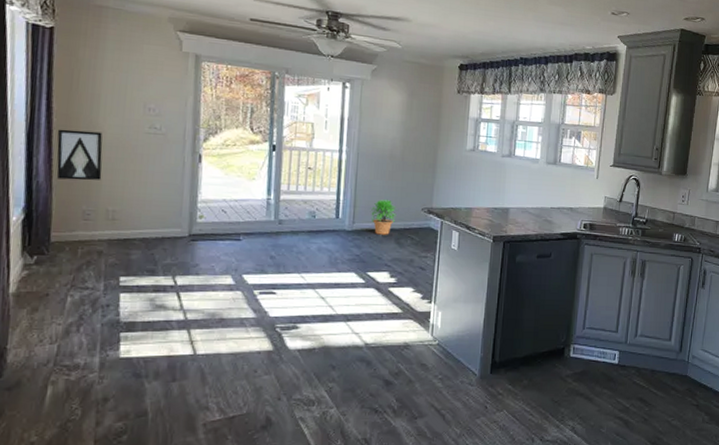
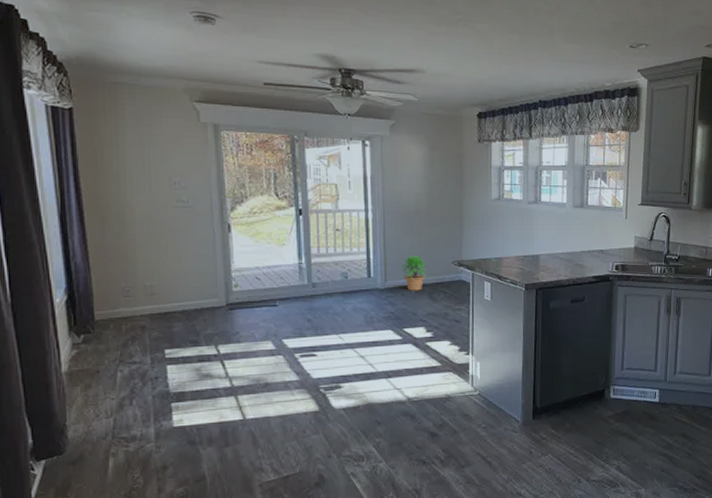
wall art: present [56,129,103,181] -> none [88,209,136,259]

